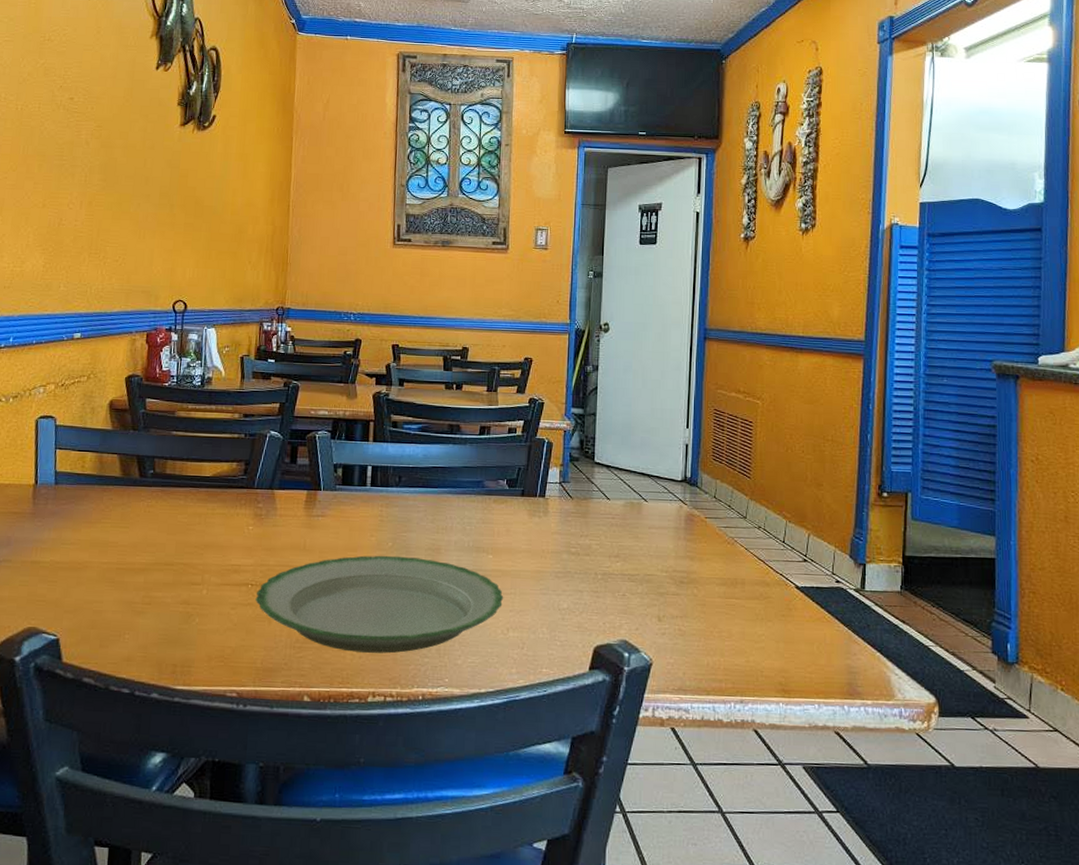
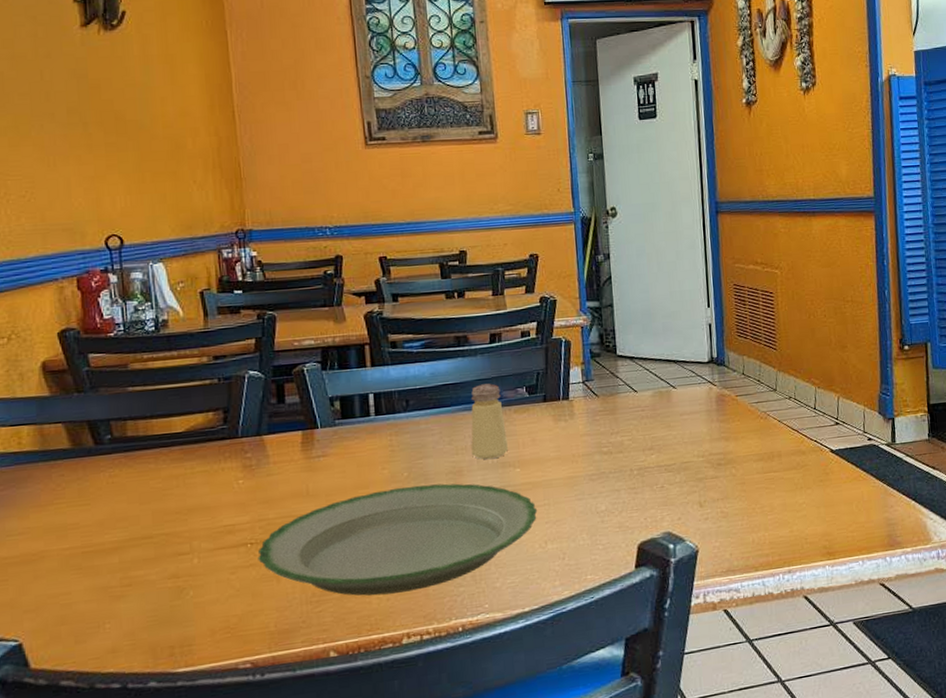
saltshaker: none [450,471,485,543] -> present [471,383,509,460]

